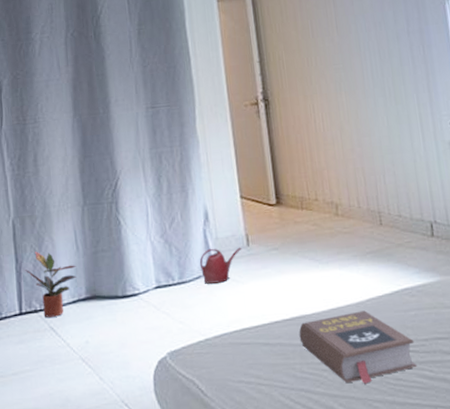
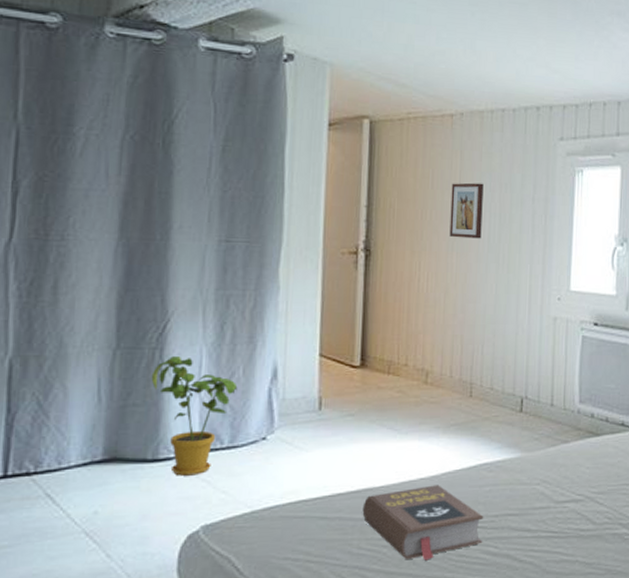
potted plant: present [25,251,77,317] -> none [19,400,95,482]
house plant: none [112,208,179,309] -> present [151,356,238,476]
watering can: present [199,247,242,285] -> none [257,410,311,451]
wall art: none [330,25,365,79] -> present [449,182,484,239]

